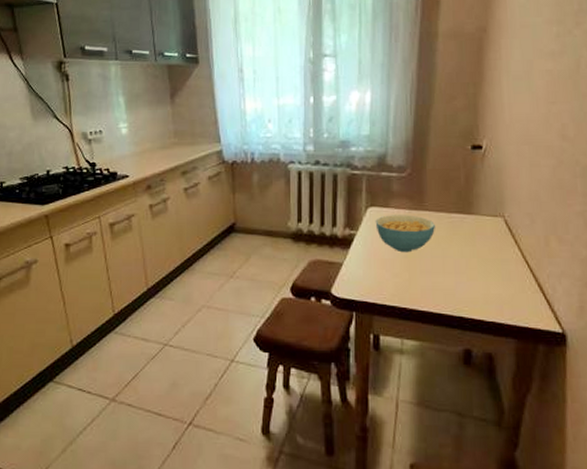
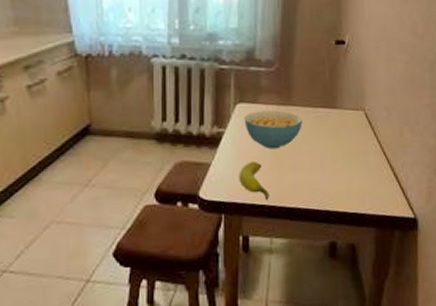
banana: none [370,263,401,303] -> present [239,161,269,201]

